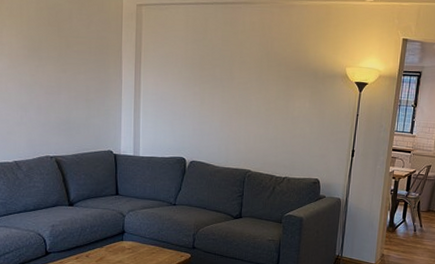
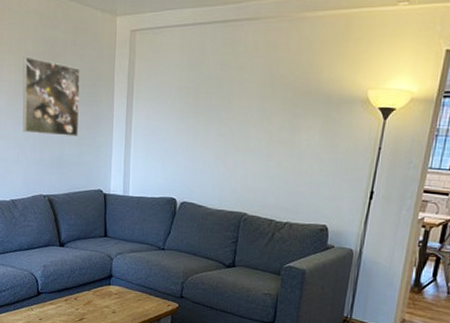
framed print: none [25,22,87,100] -> present [22,56,80,136]

